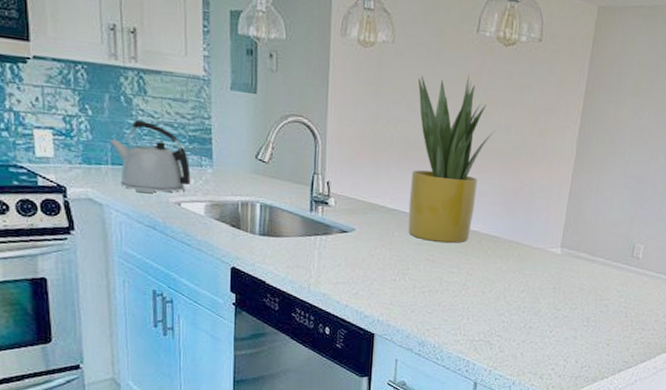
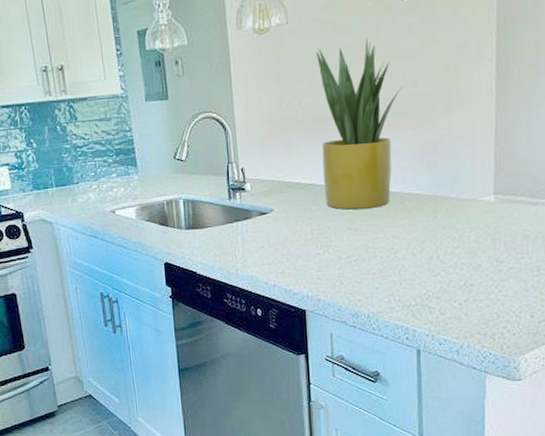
kettle: present [109,119,191,194] -> none [51,143,121,208]

